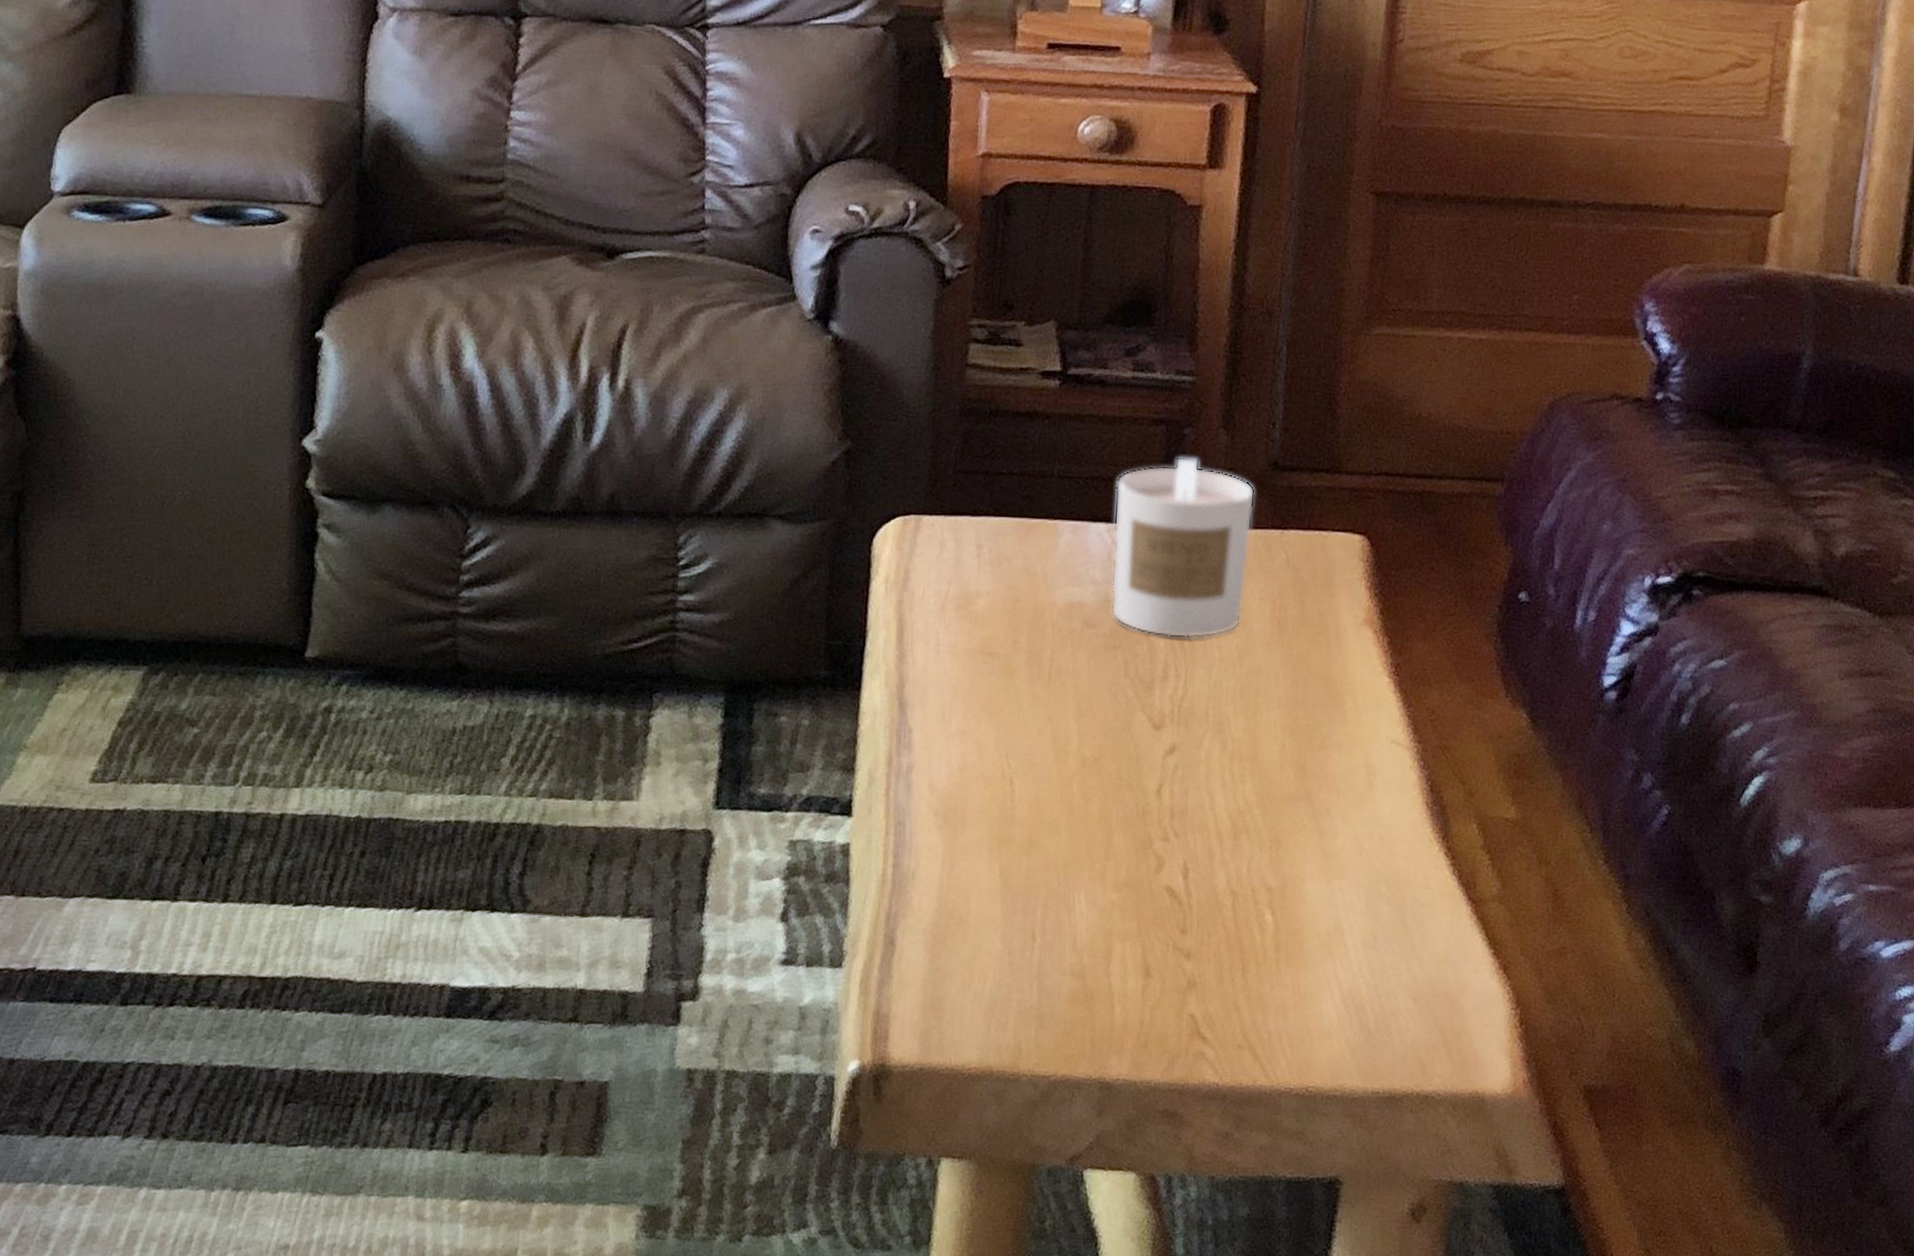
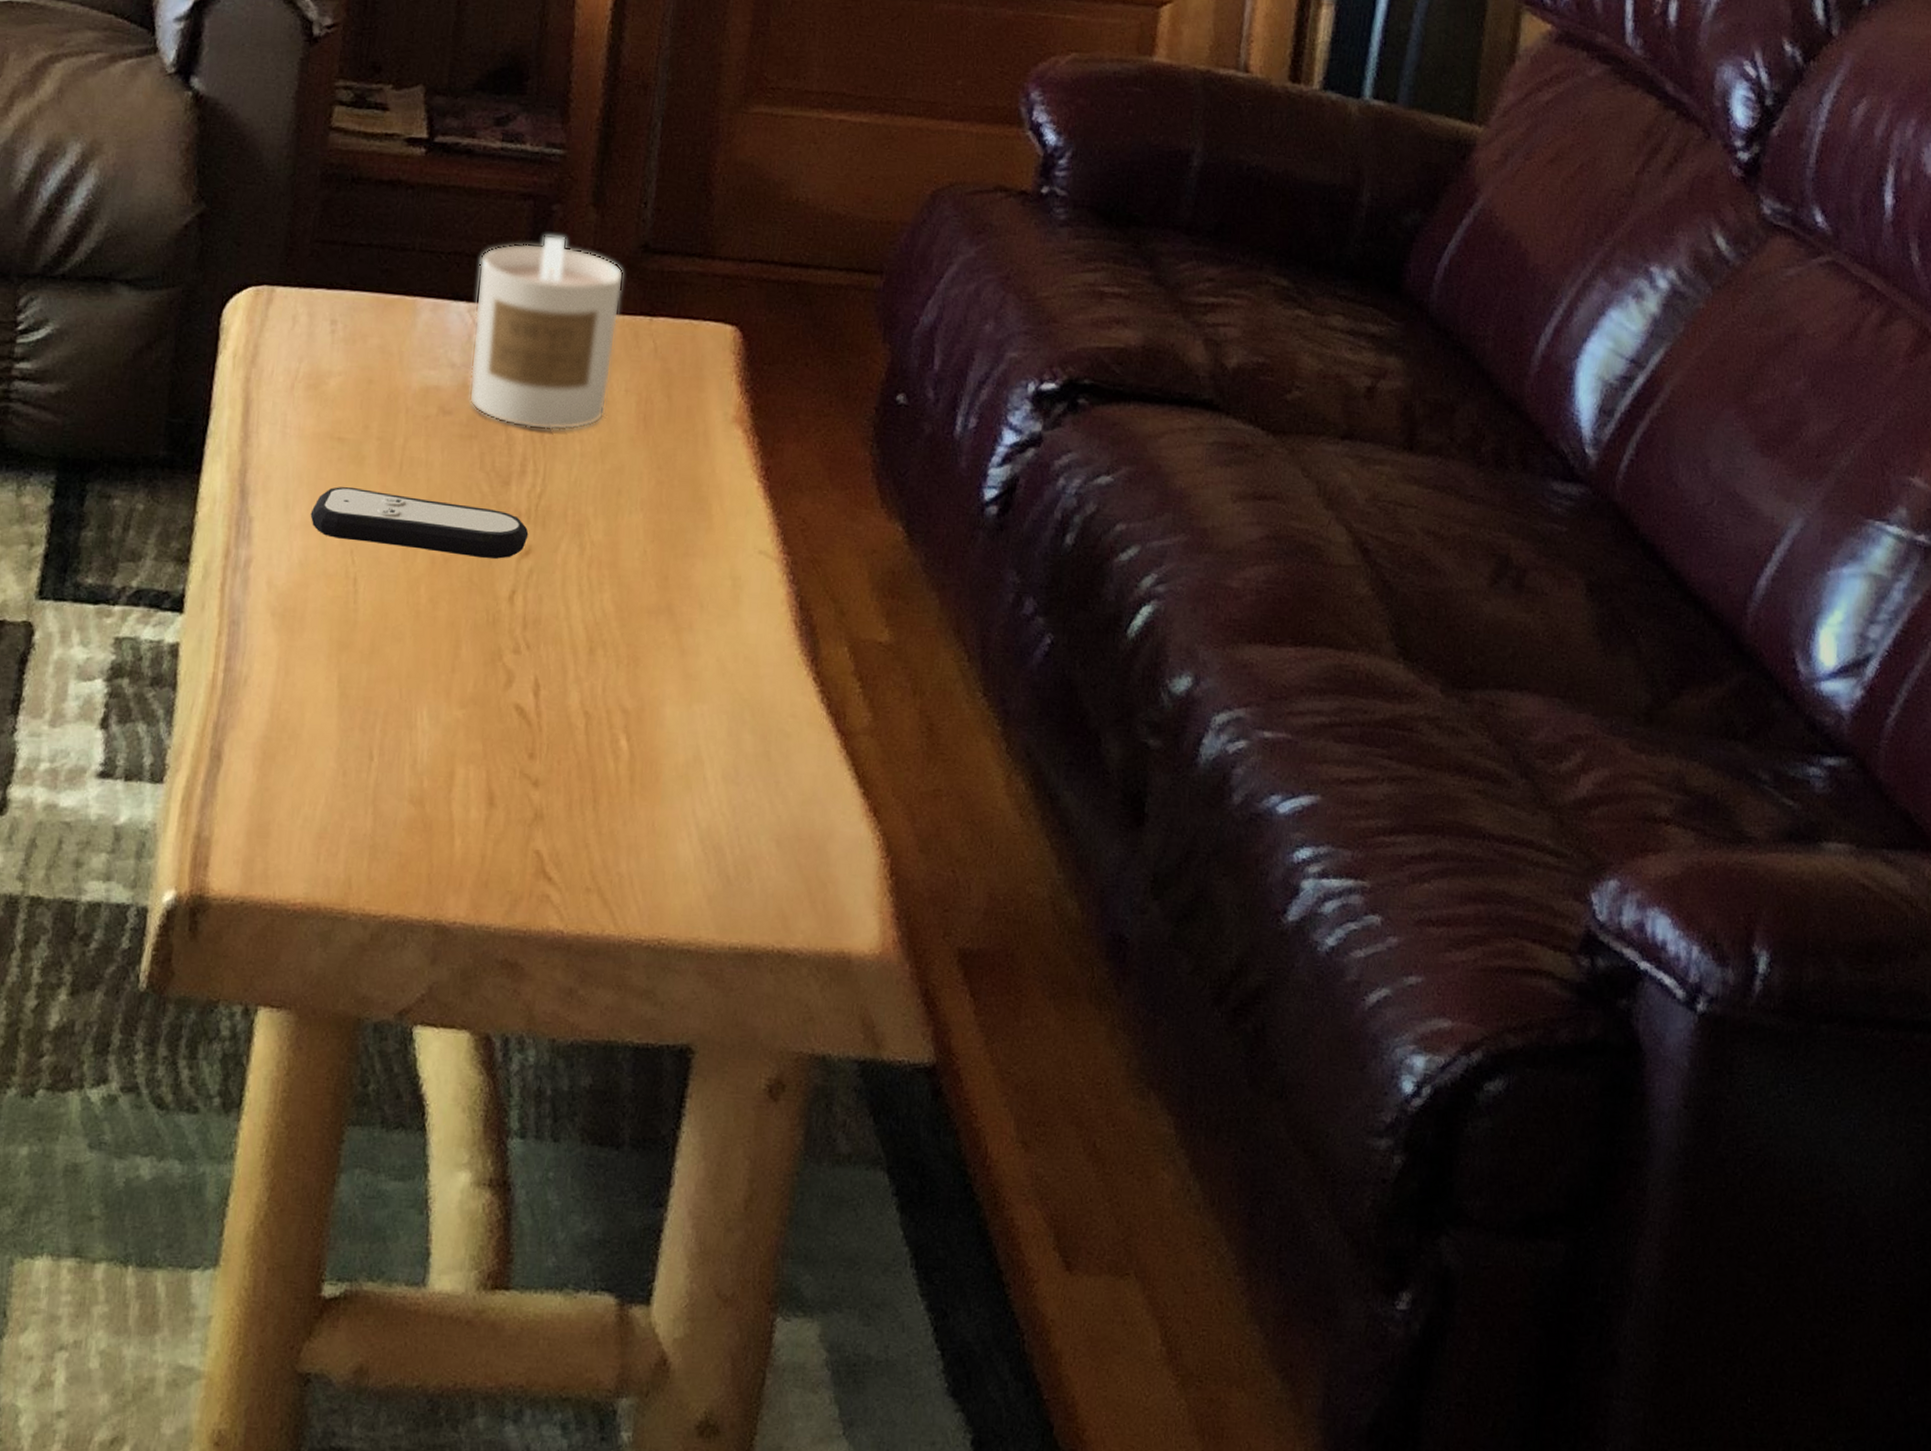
remote control: none [966,697,1173,757] -> present [310,487,529,559]

